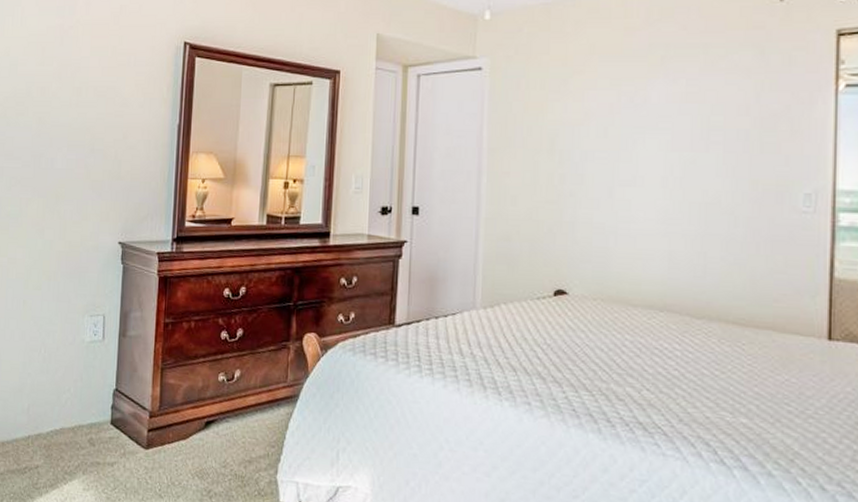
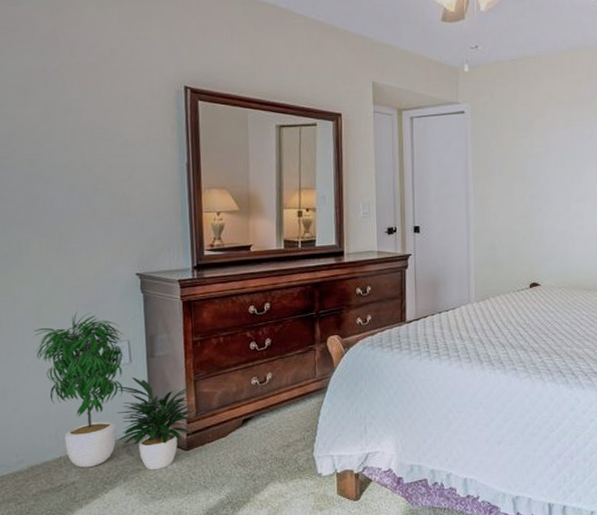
potted plant: none [21,278,161,467] -> present [33,311,198,470]

